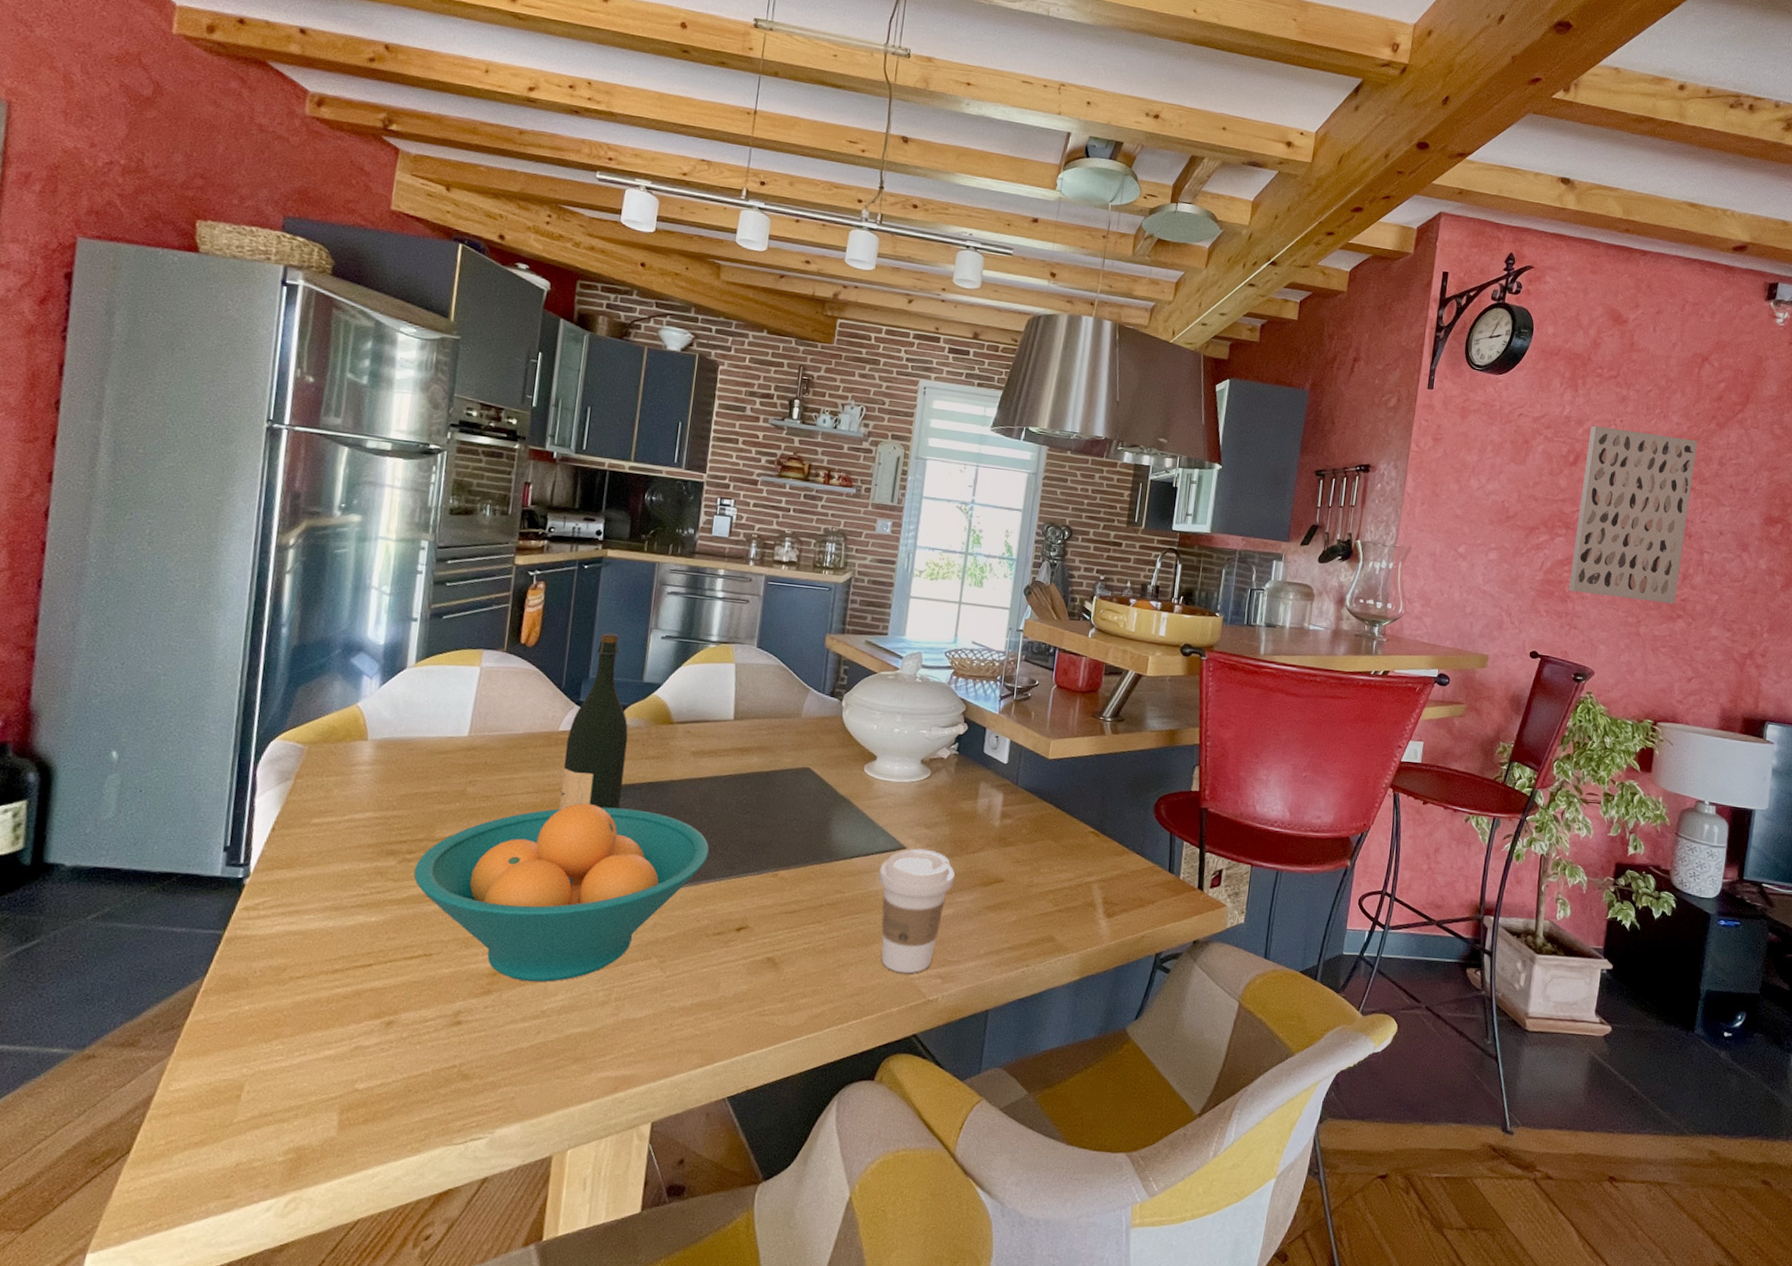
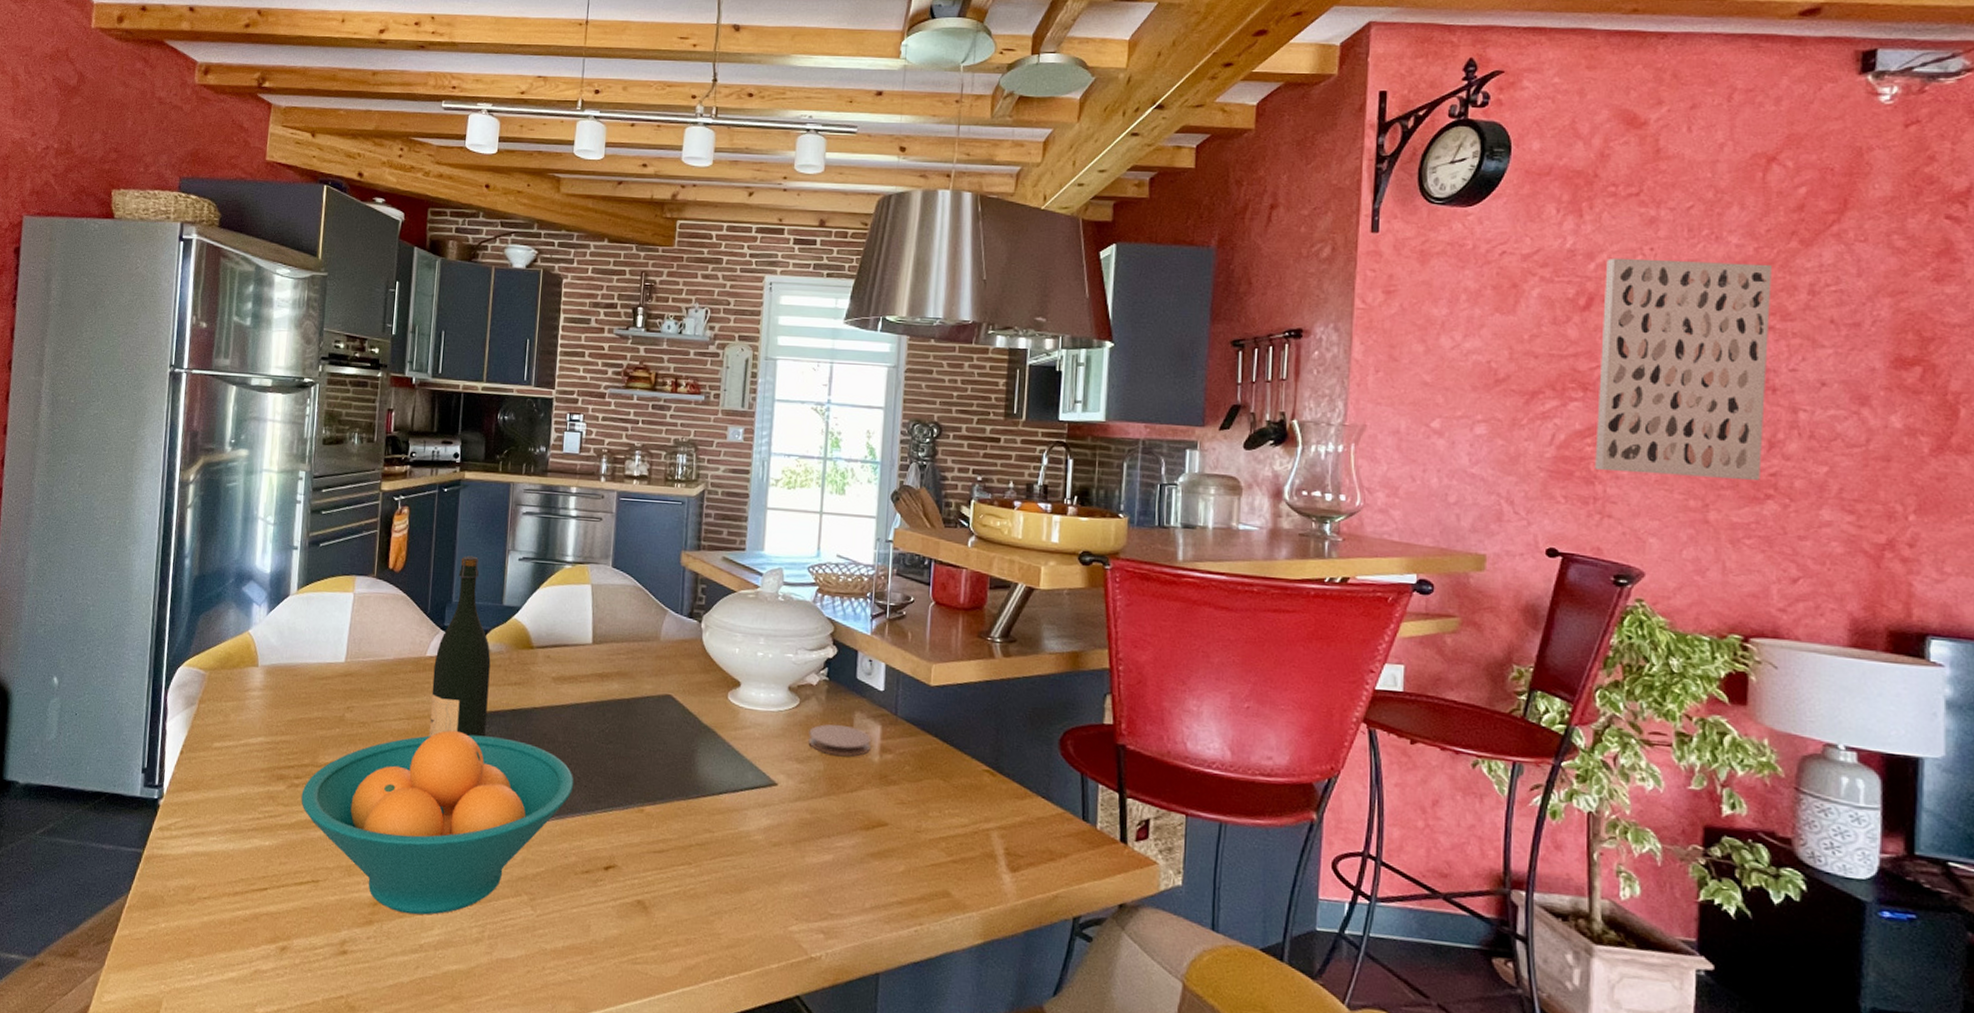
coffee cup: present [878,848,955,974] -> none [749,784,832,927]
coaster: none [937,793,993,822] -> present [808,724,871,757]

